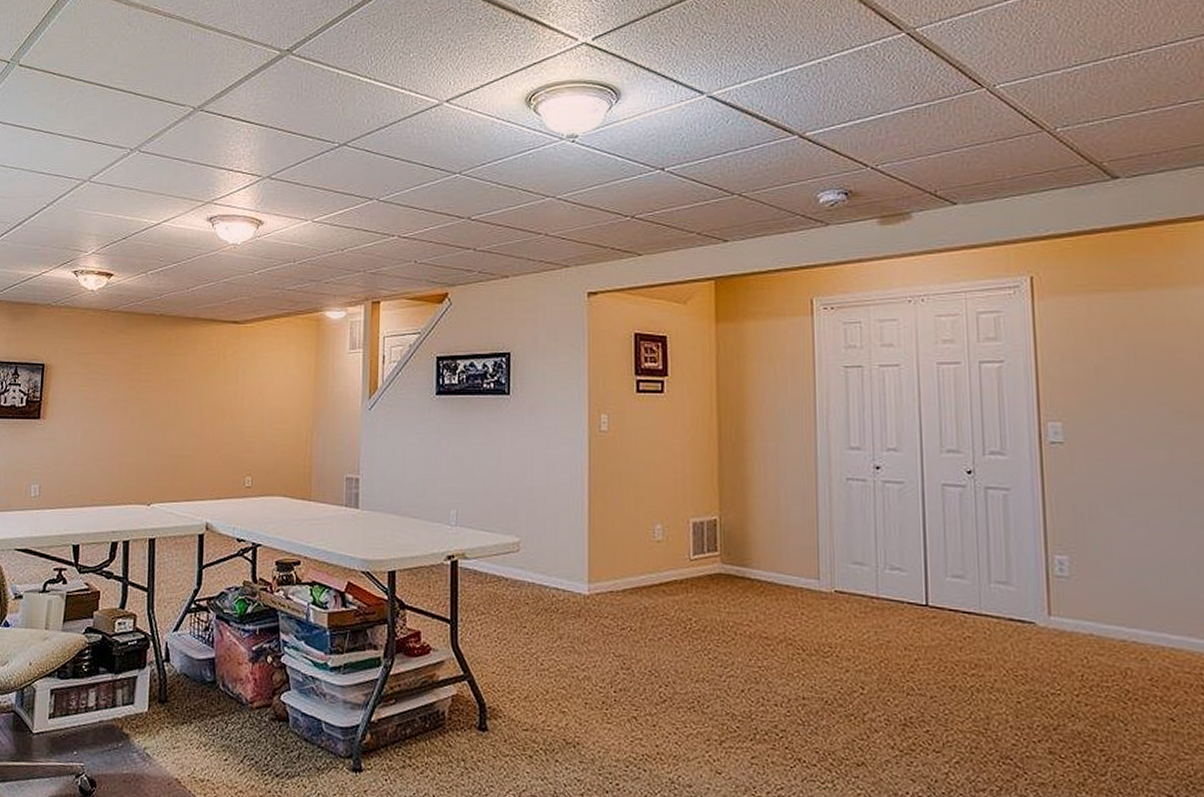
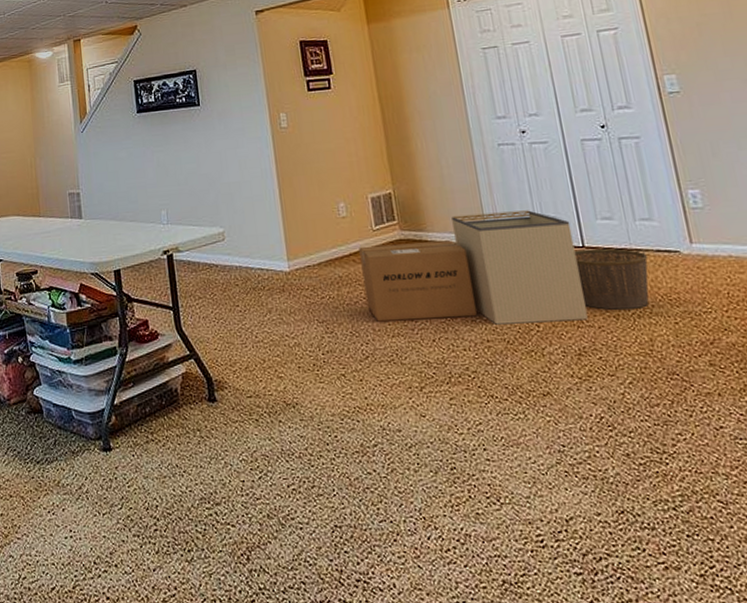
box: none [671,576,795,670] -> present [359,240,477,322]
storage bin: none [782,554,920,688] -> present [452,210,588,325]
basket: none [915,608,999,682] -> present [574,248,649,310]

